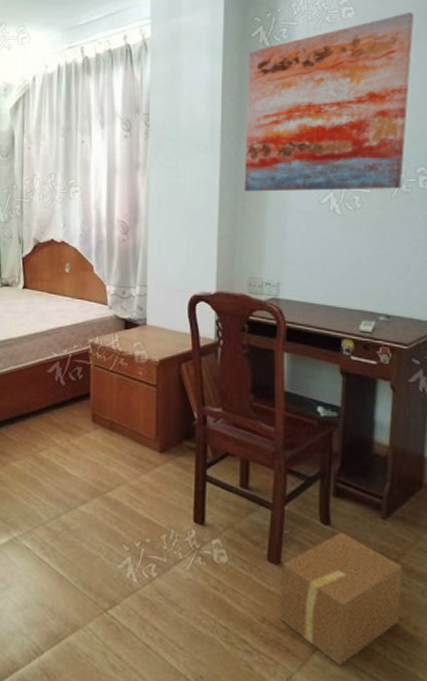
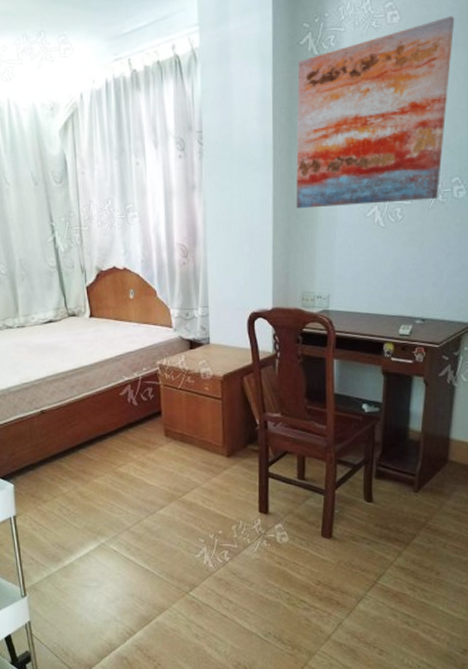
cardboard box: present [279,531,404,667] -> none [331,506,430,610]

